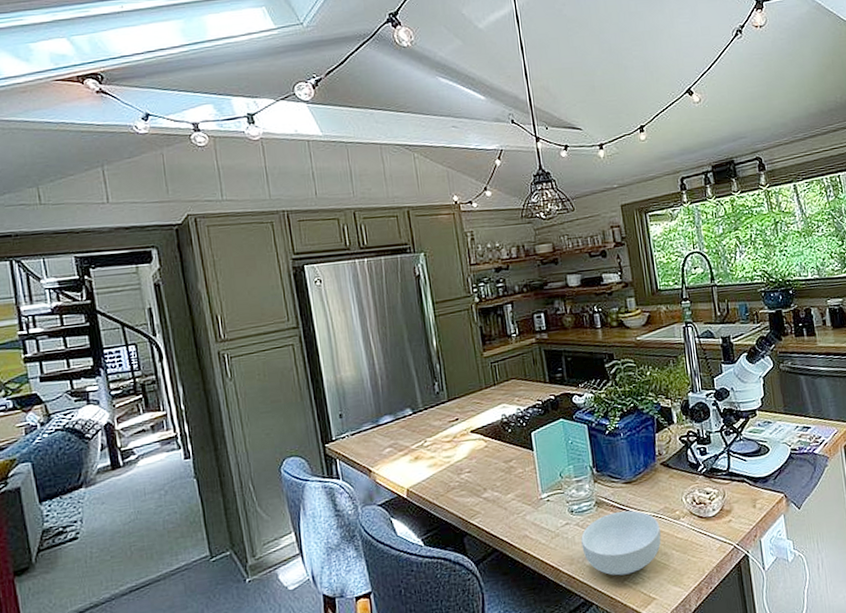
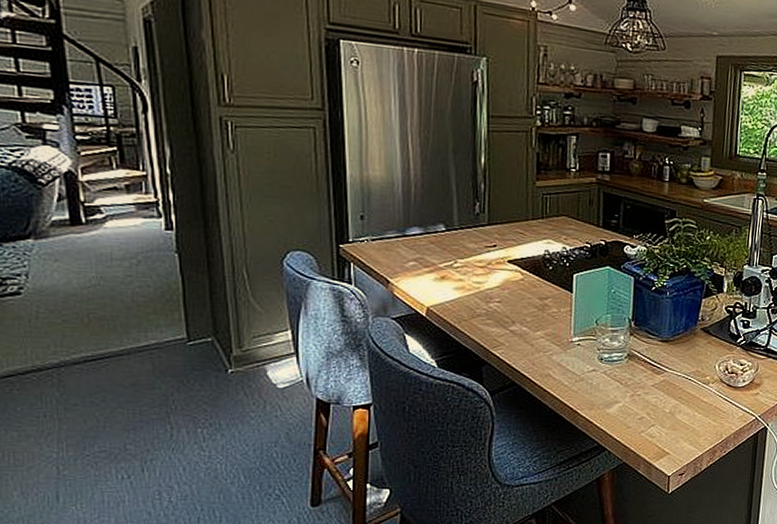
cereal bowl: present [581,510,661,576] -> none [605,367,688,427]

